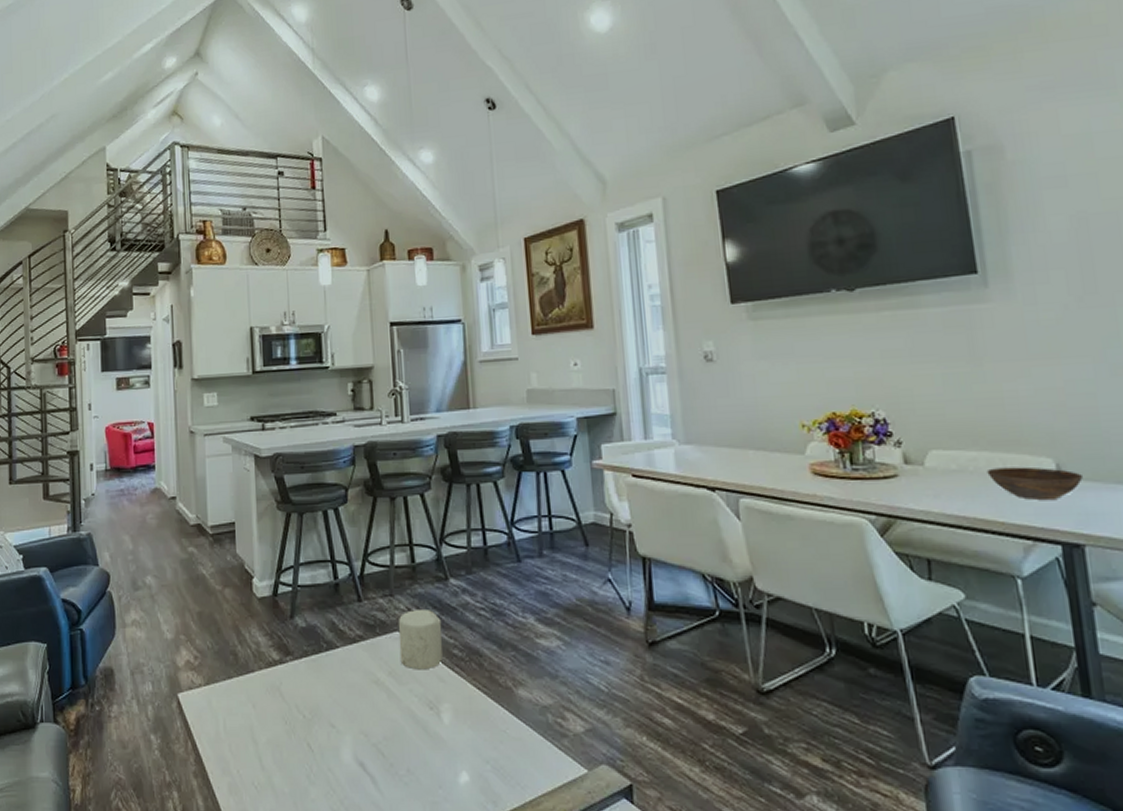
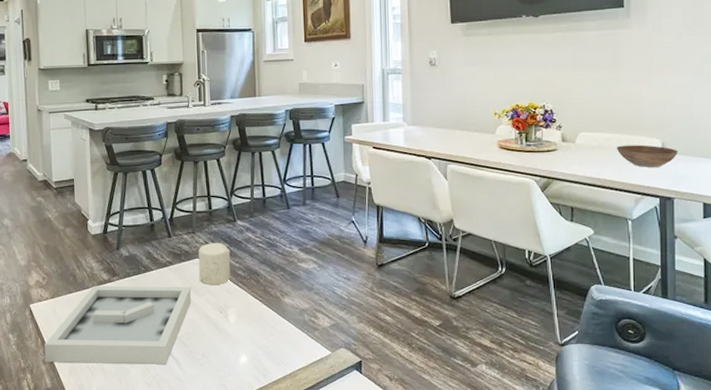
decorative tray: none [195,668,390,782] -> present [44,286,191,364]

